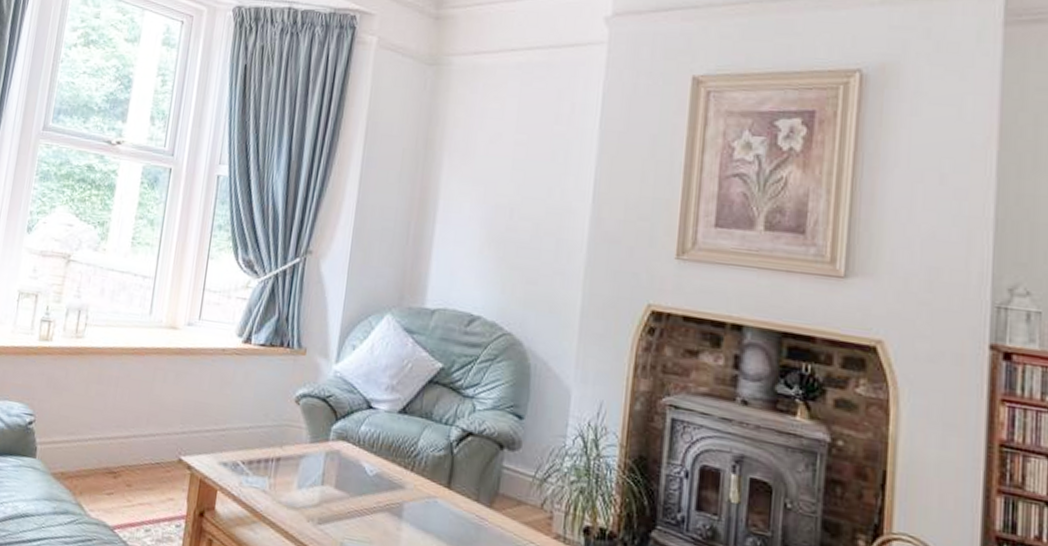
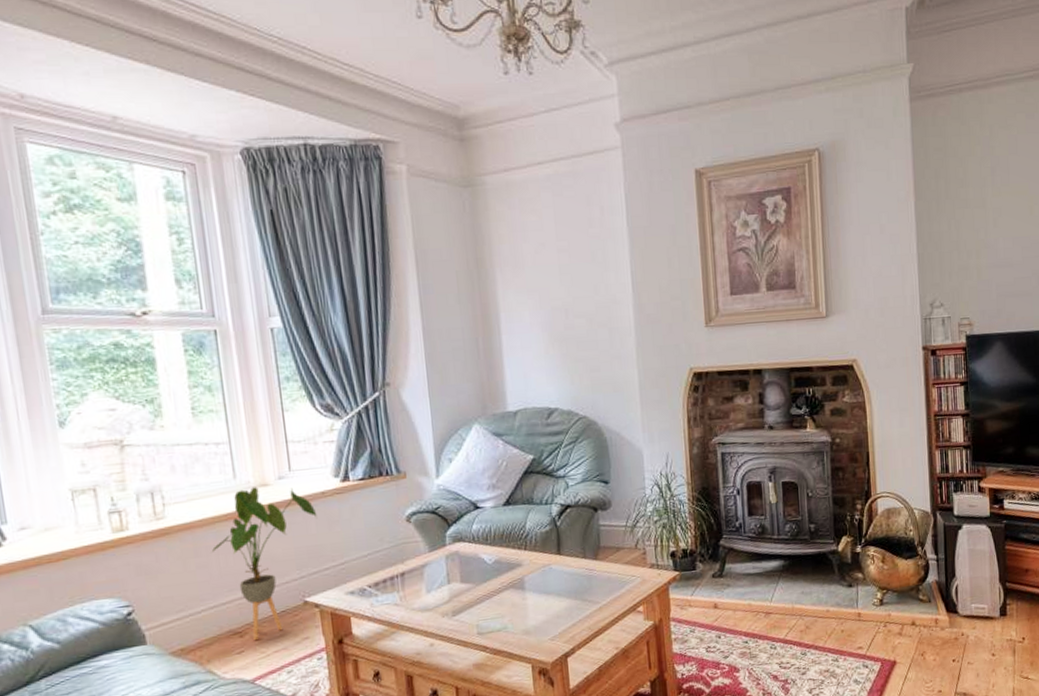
house plant: none [112,327,213,487] -> present [211,487,318,641]

